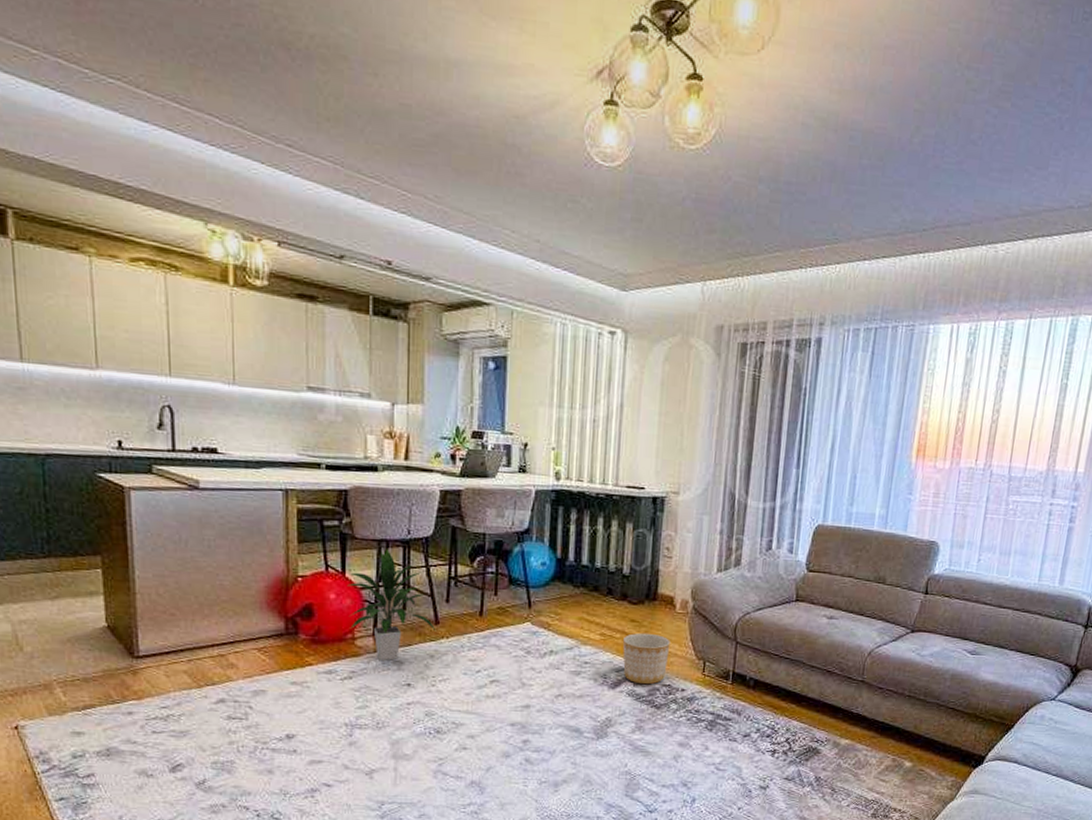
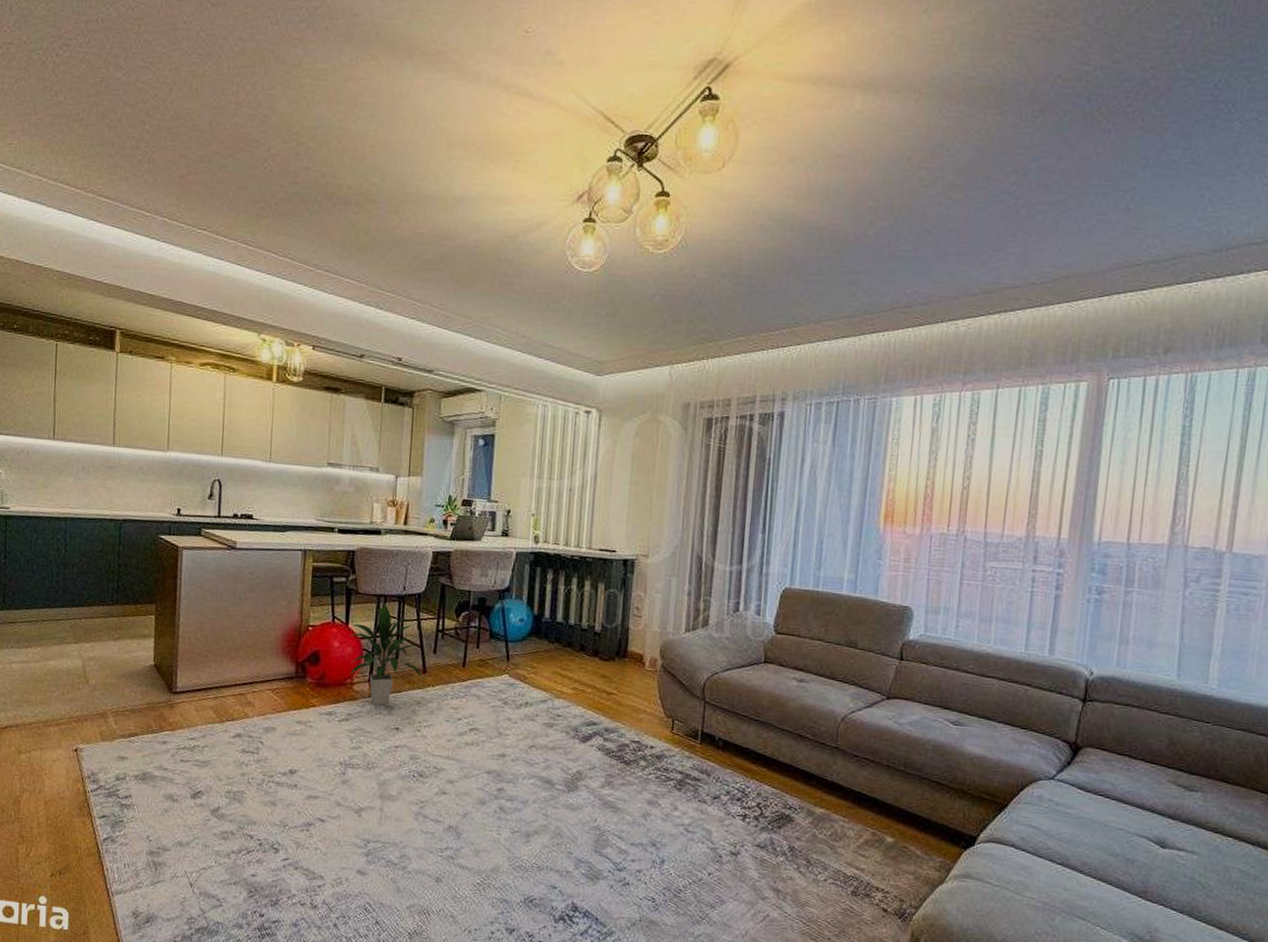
planter: present [623,633,670,685] -> none [594,688,640,740]

